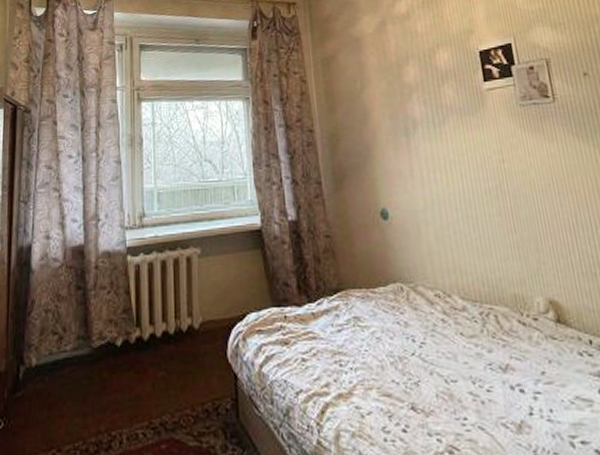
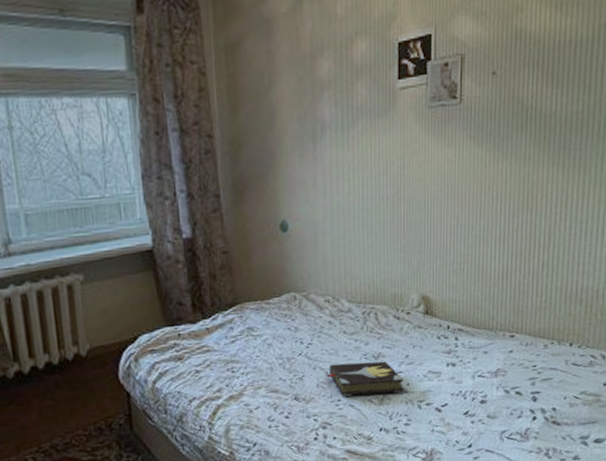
hardback book: none [445,371,548,421] -> present [326,361,405,397]

